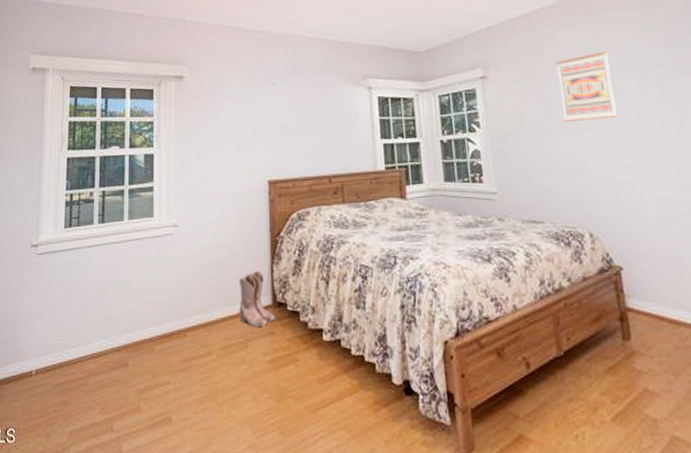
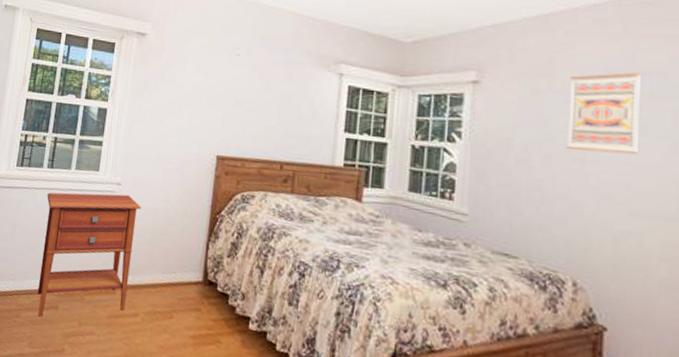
nightstand: none [101,234,201,379] -> present [37,192,141,318]
boots: present [238,270,276,328] -> none [168,244,204,302]

